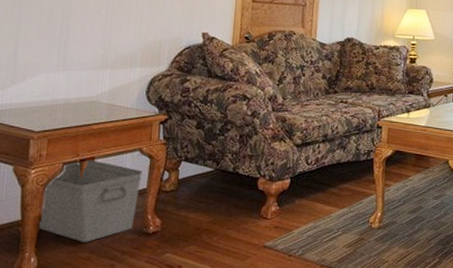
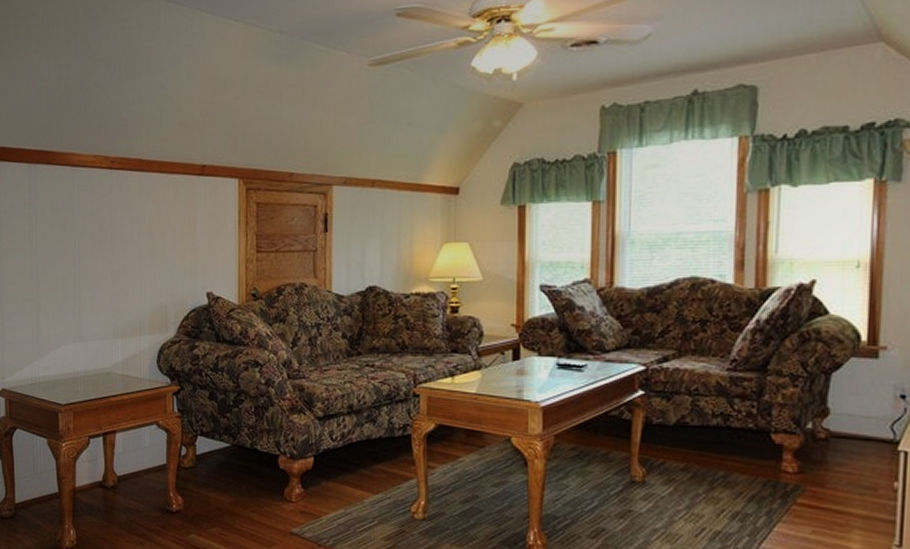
storage bin: present [38,158,142,242] -> none [73,431,161,518]

